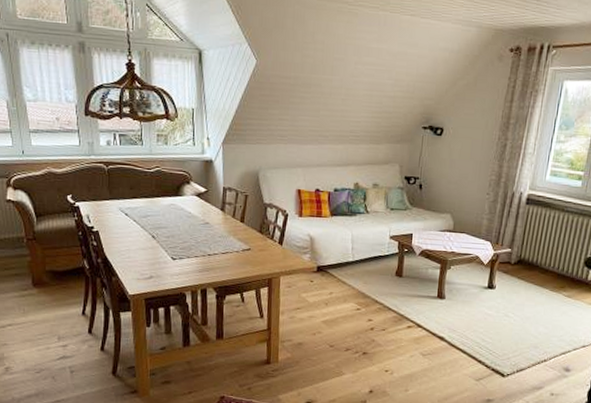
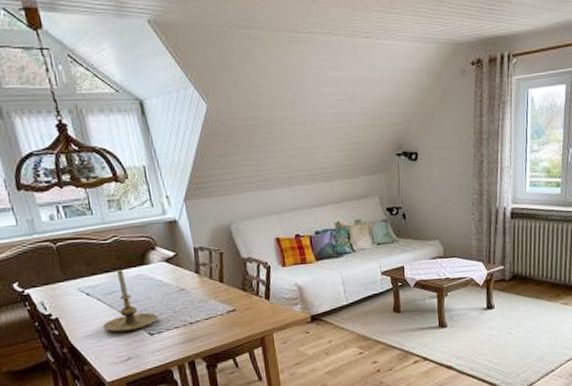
candle holder: none [133,197,182,253] -> present [102,270,159,332]

